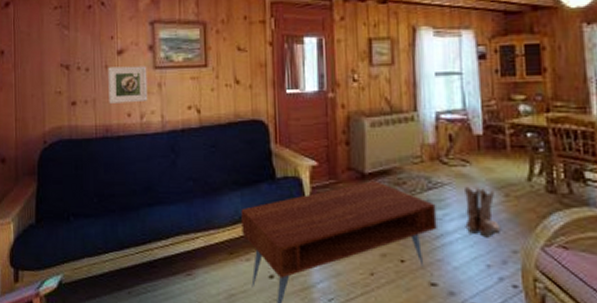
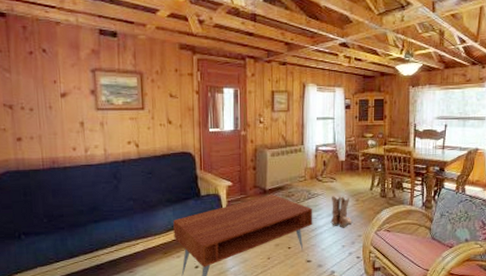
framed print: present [108,66,148,104] -> none [52,107,91,139]

